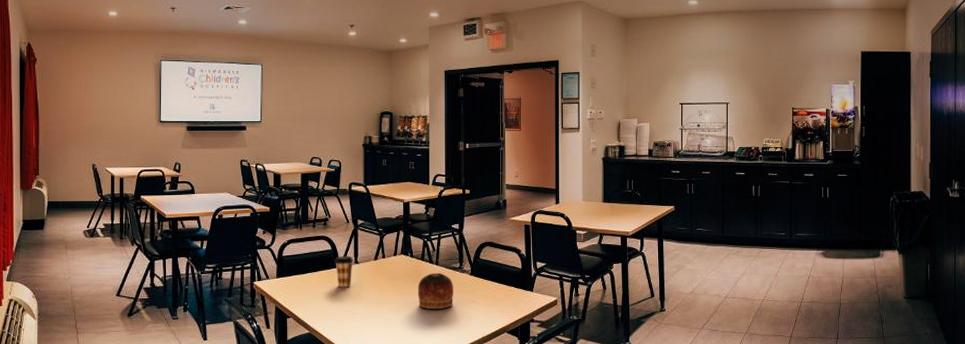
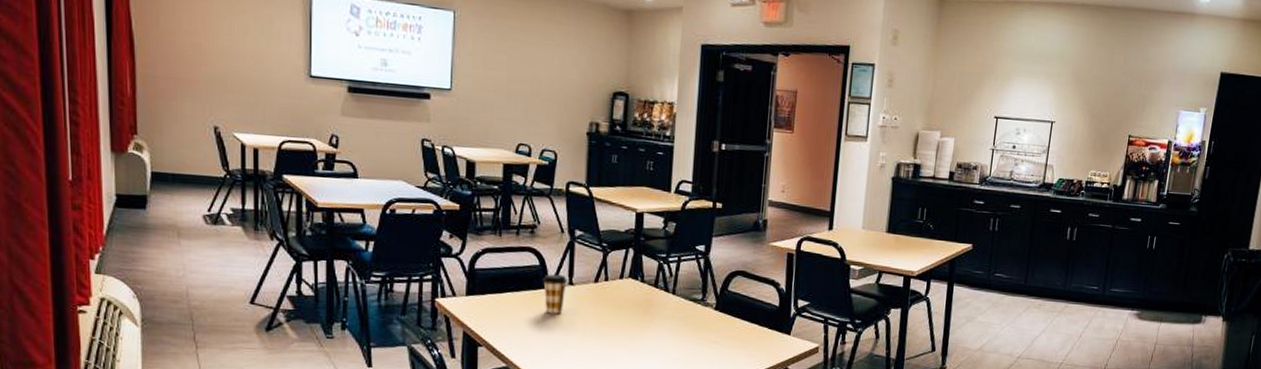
bowl: present [417,273,454,309] -> none [646,304,693,349]

